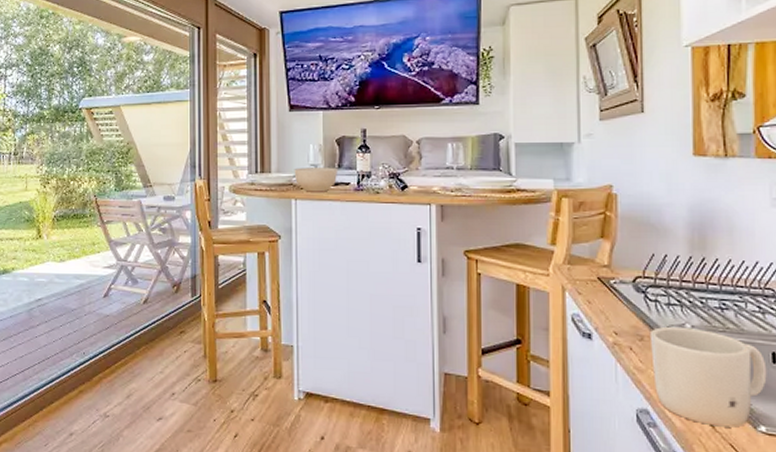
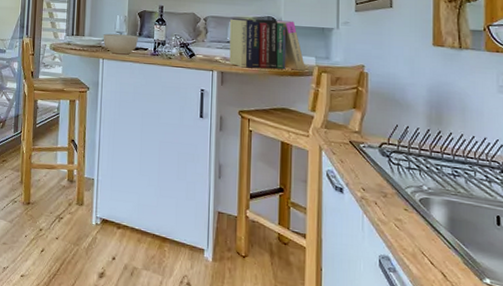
books: none [448,137,543,198] -> present [229,19,306,71]
mug: present [649,326,767,428] -> none [392,186,492,278]

